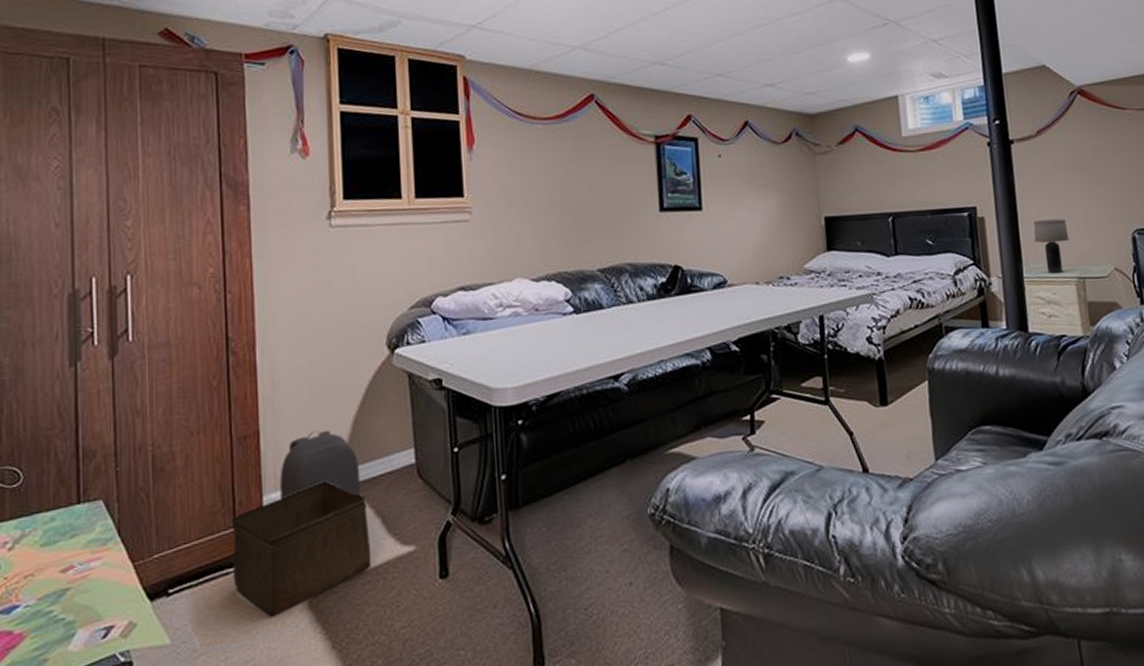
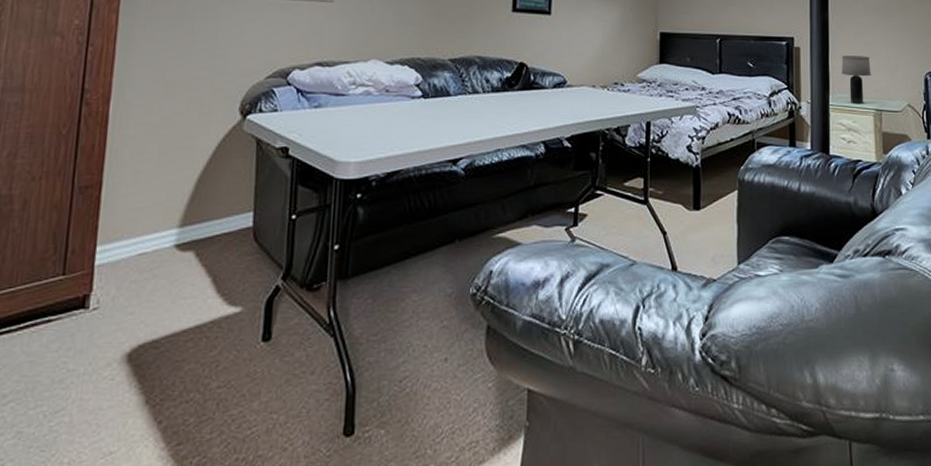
storage bin: present [231,481,372,619] -> none [54,237,200,369]
backpack: present [280,430,361,500] -> none [114,187,198,254]

